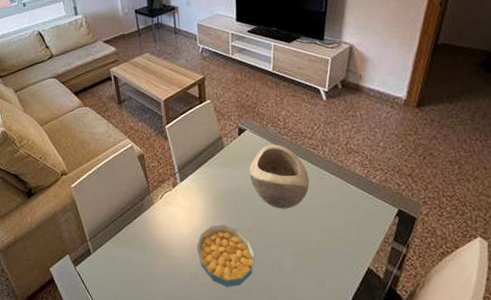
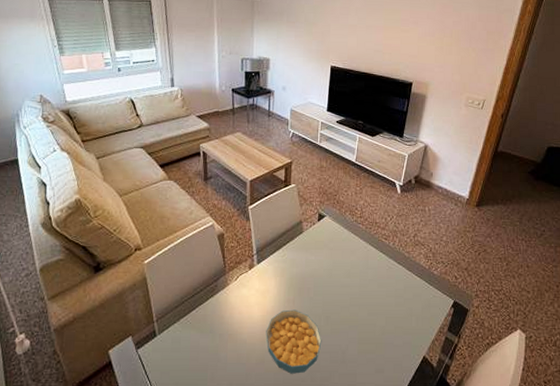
decorative bowl: present [249,144,310,209] -> none [324,232,379,296]

